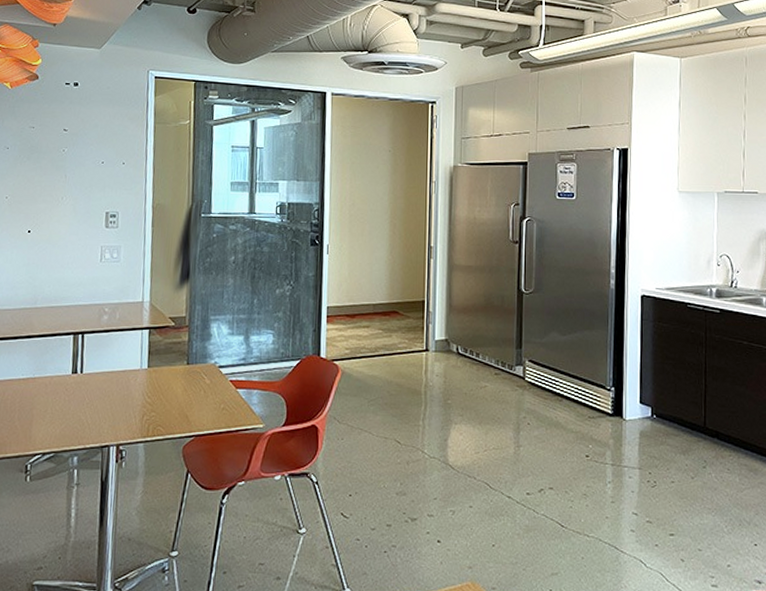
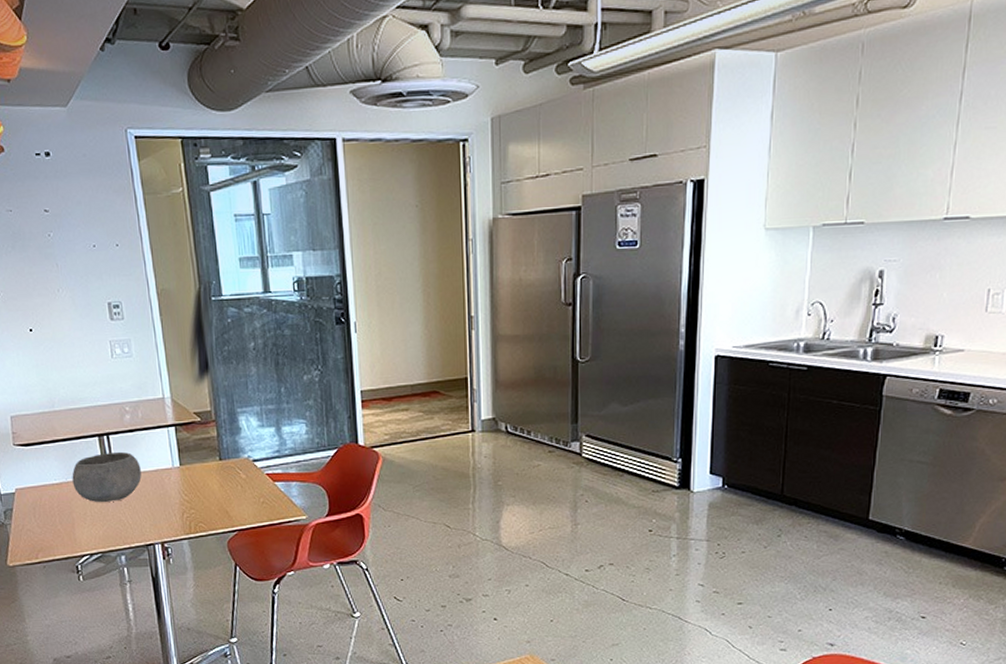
bowl: none [39,350,110,401] -> present [72,451,142,503]

